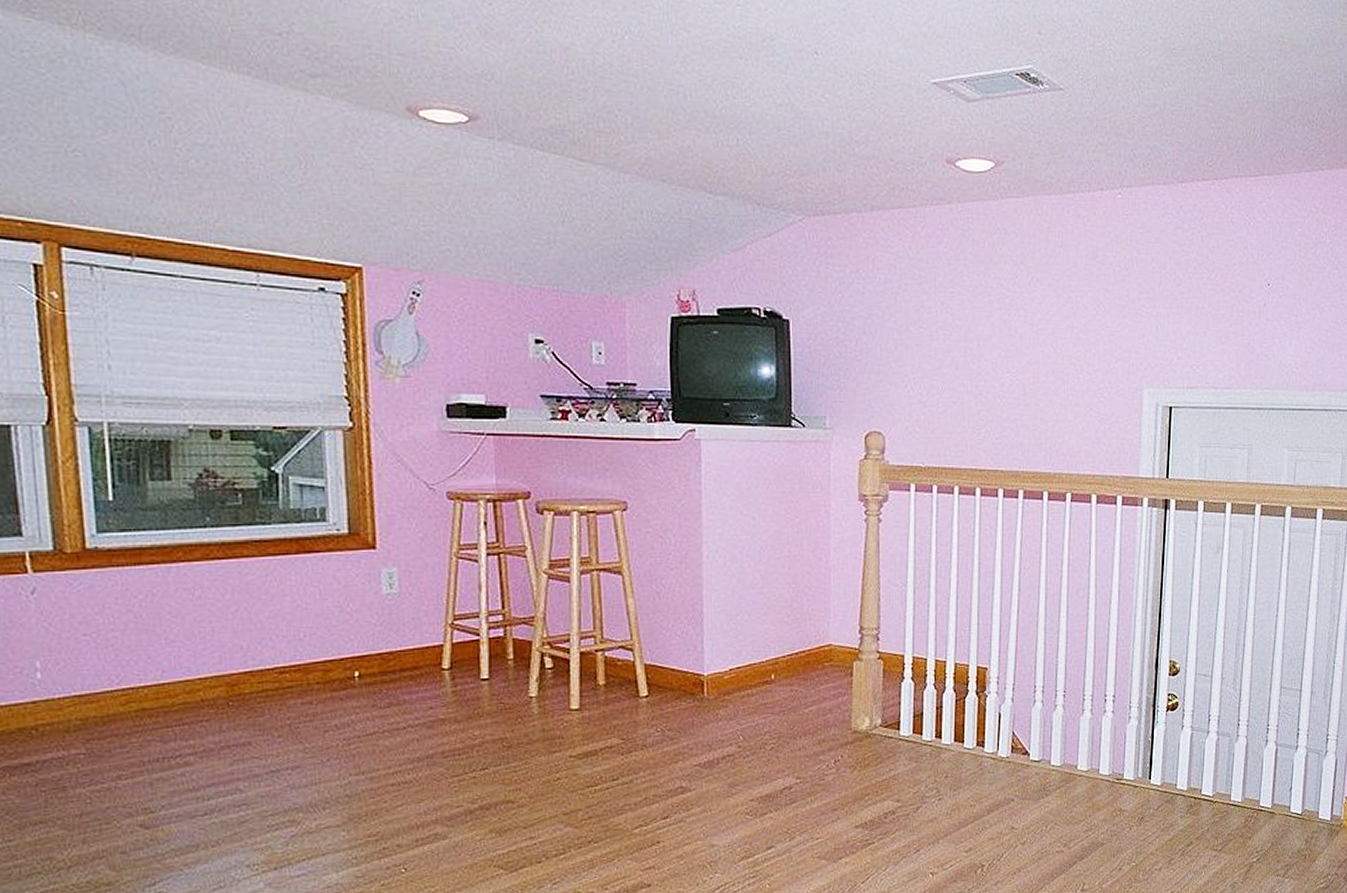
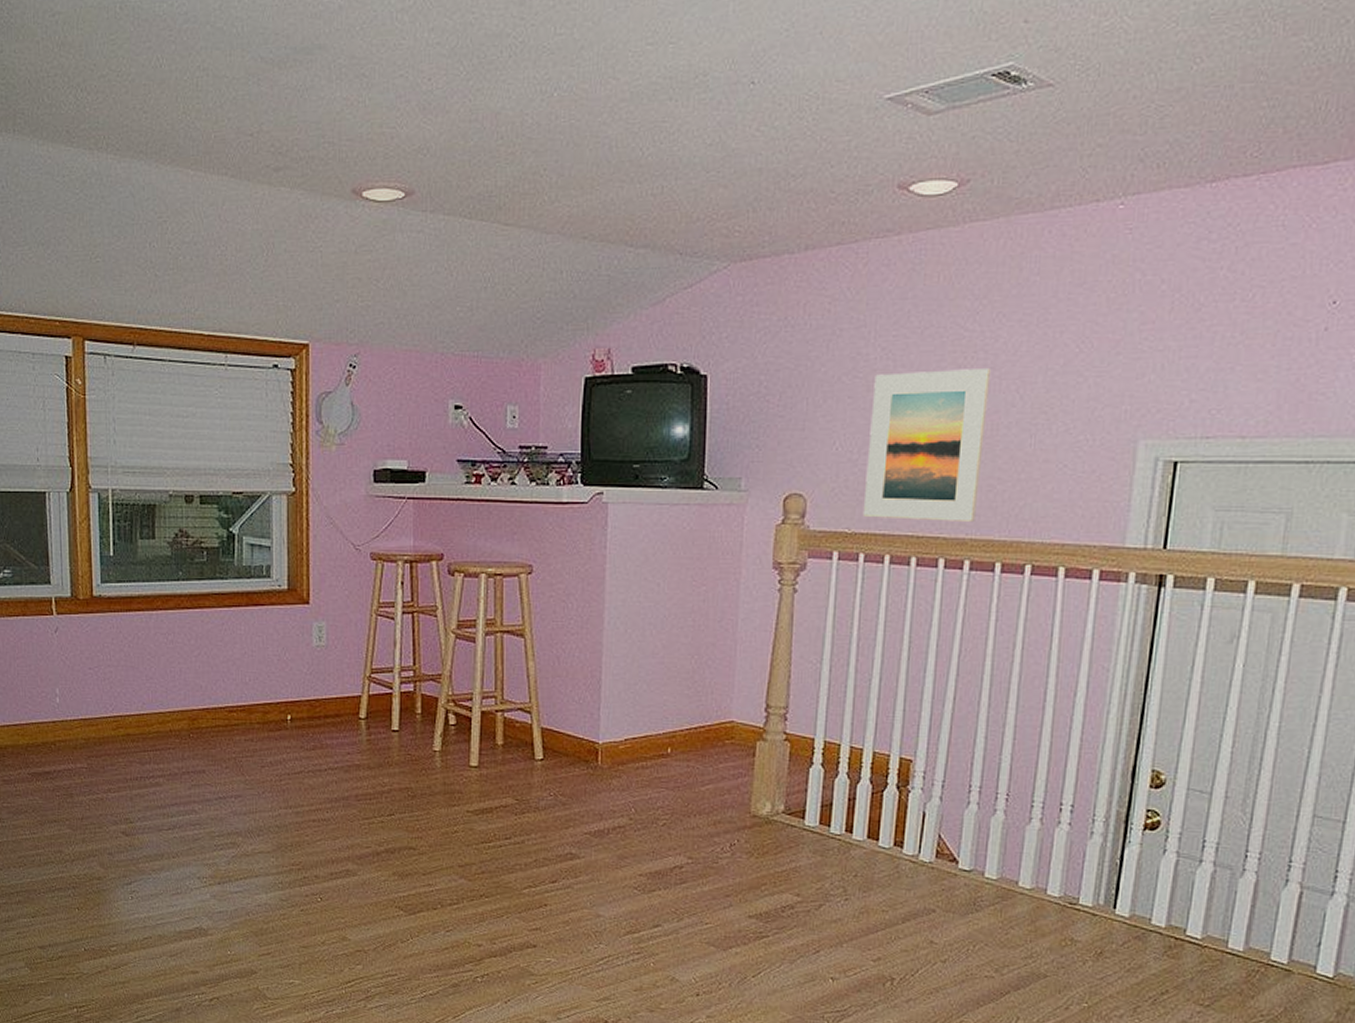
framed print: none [933,324,1031,456] -> present [862,369,992,521]

